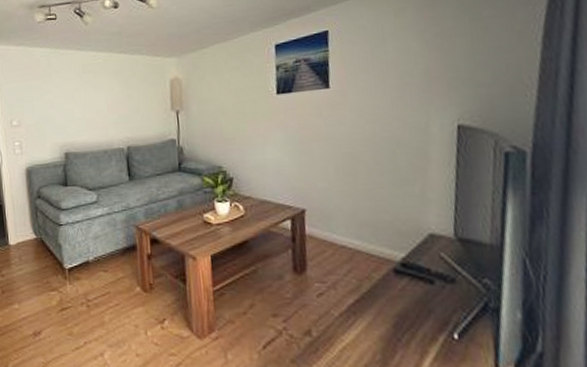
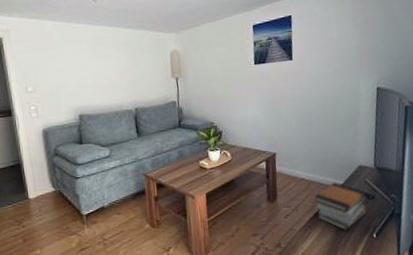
book stack: none [360,254,443,323] -> present [314,182,367,230]

